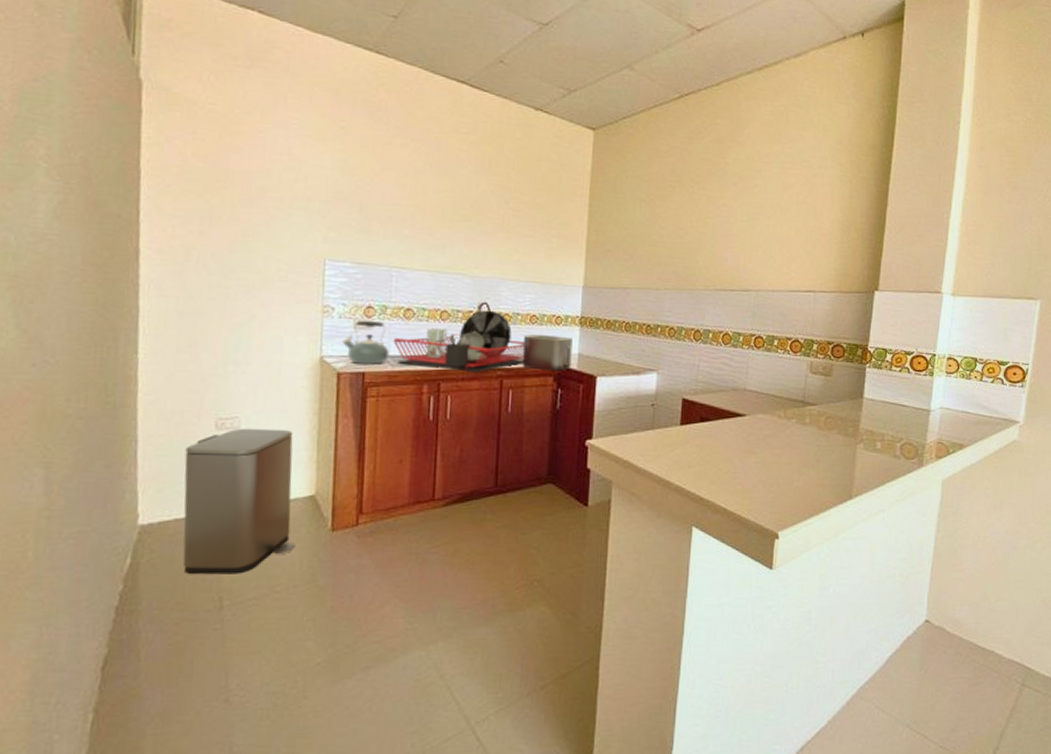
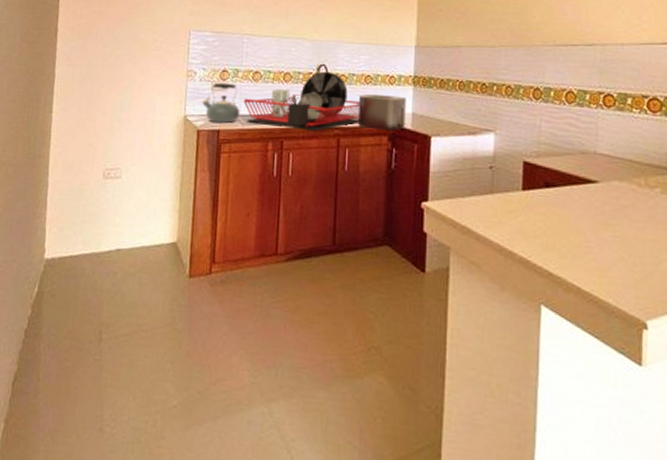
pedal bin: present [183,428,296,575] -> none [74,178,161,311]

